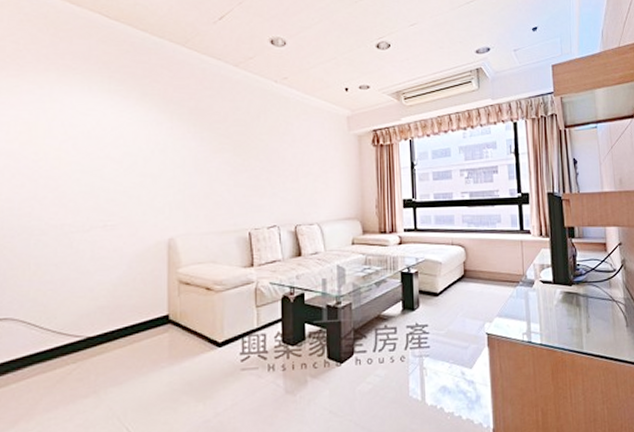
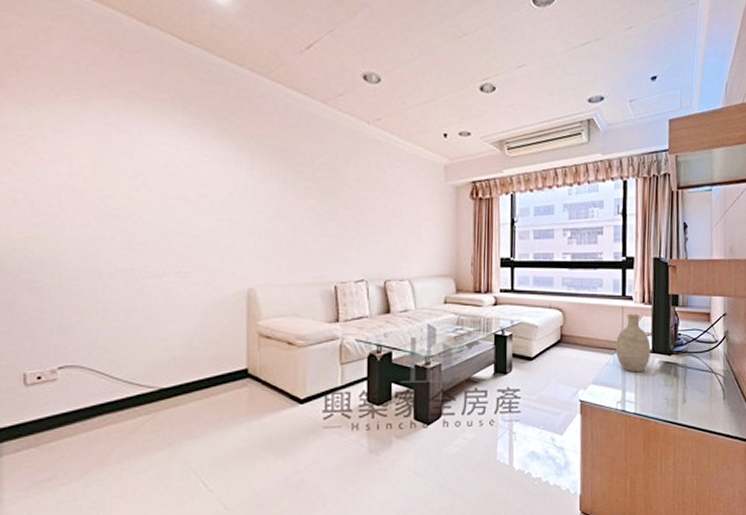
decorative vase: none [518,246,552,304] -> present [616,313,651,372]

